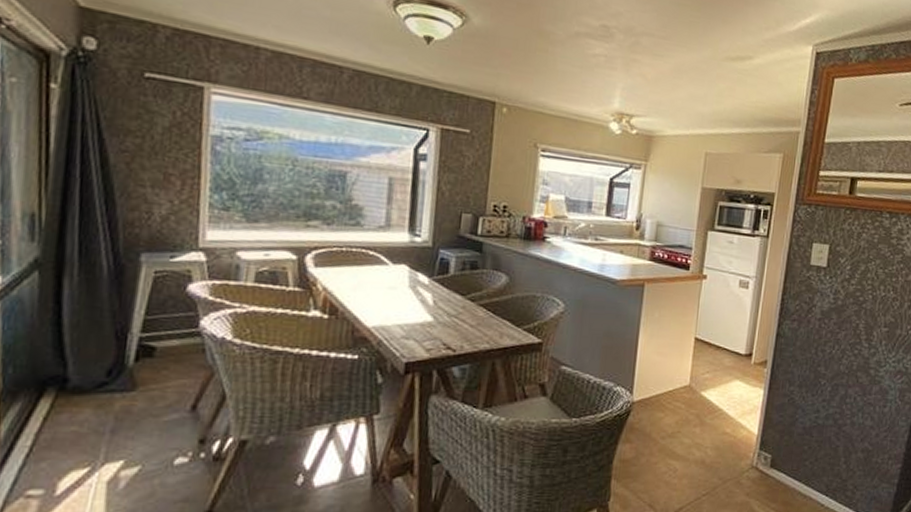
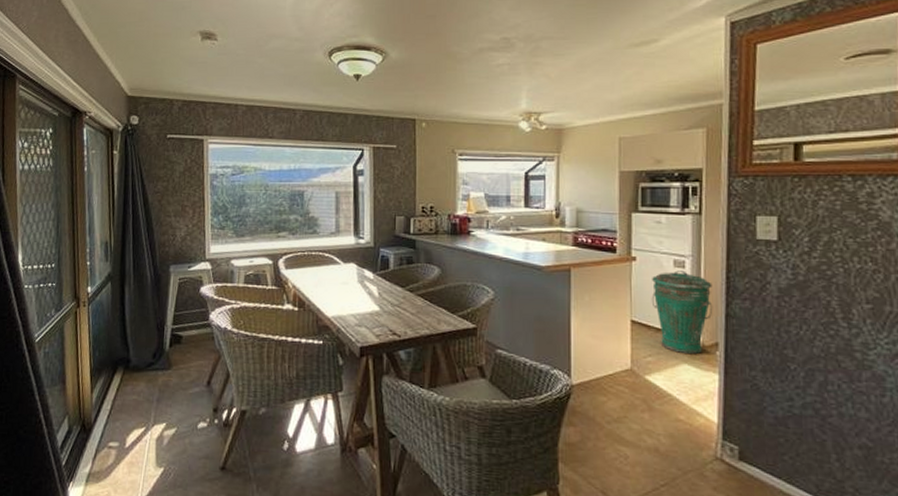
trash can: none [715,290,769,371] -> present [651,270,713,354]

